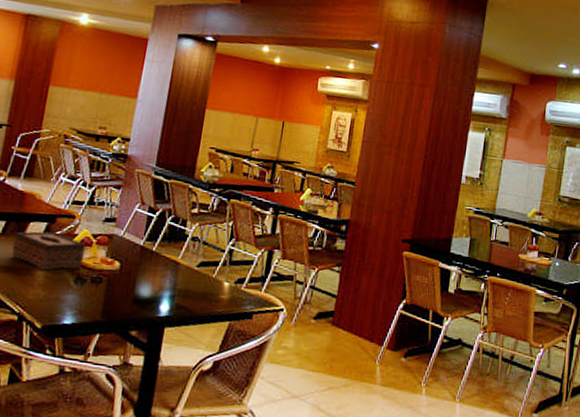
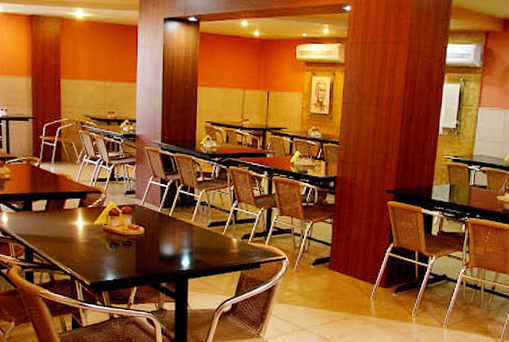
tissue box: present [11,231,86,271] -> none [56,206,114,238]

